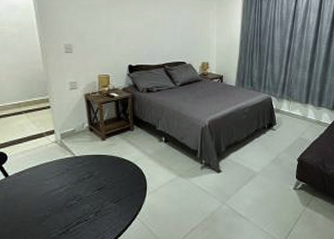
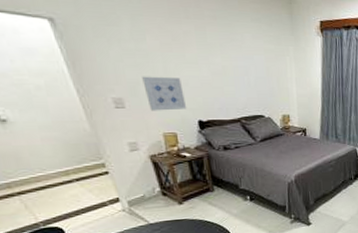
wall art: none [89,27,121,56] -> present [142,76,187,111]

